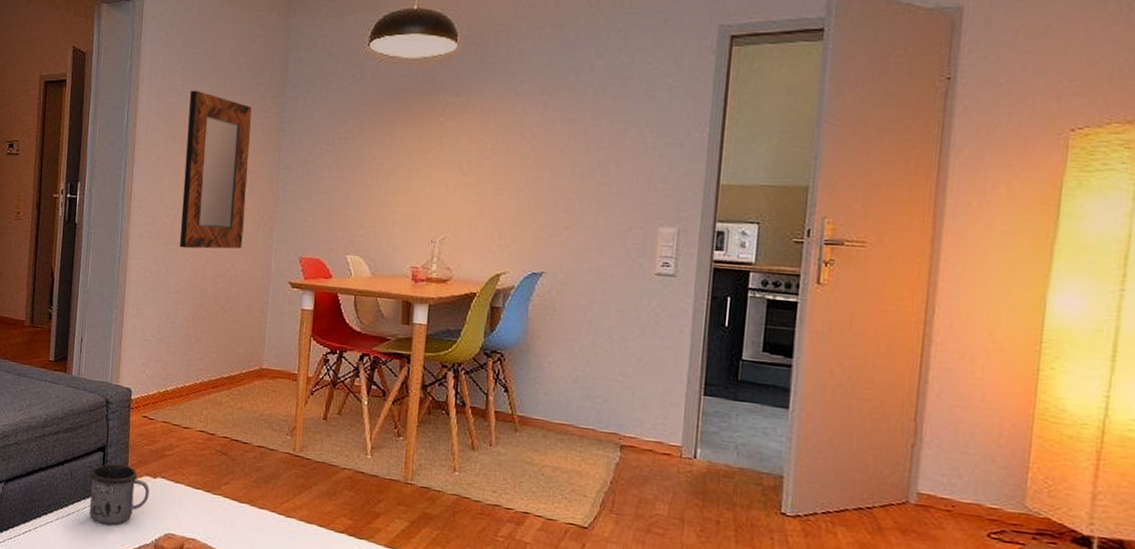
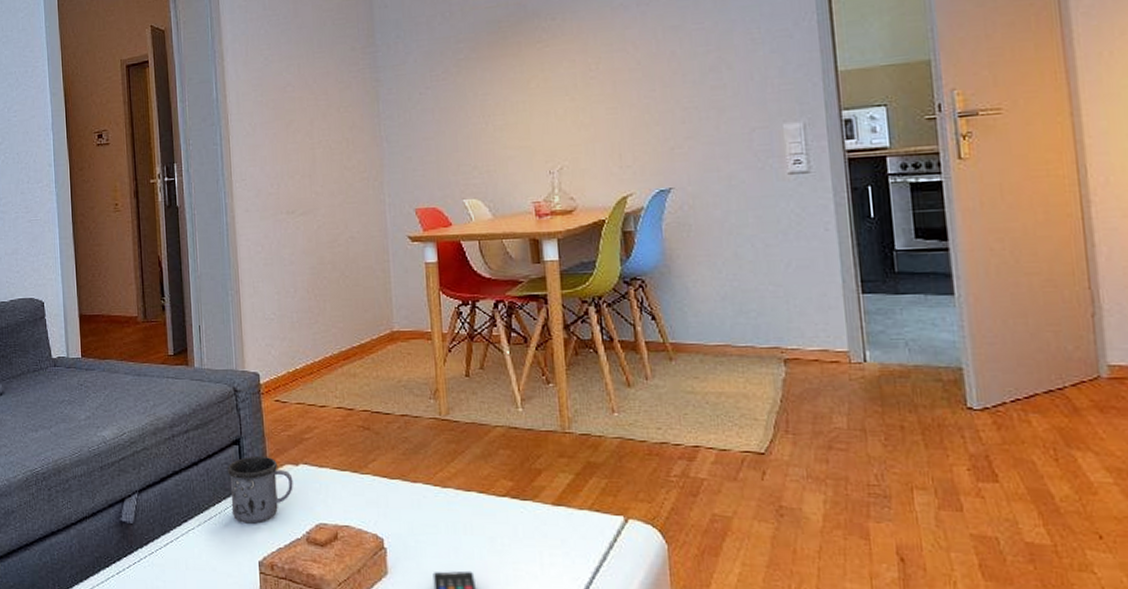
home mirror: present [179,90,252,249] -> none [278,52,354,217]

